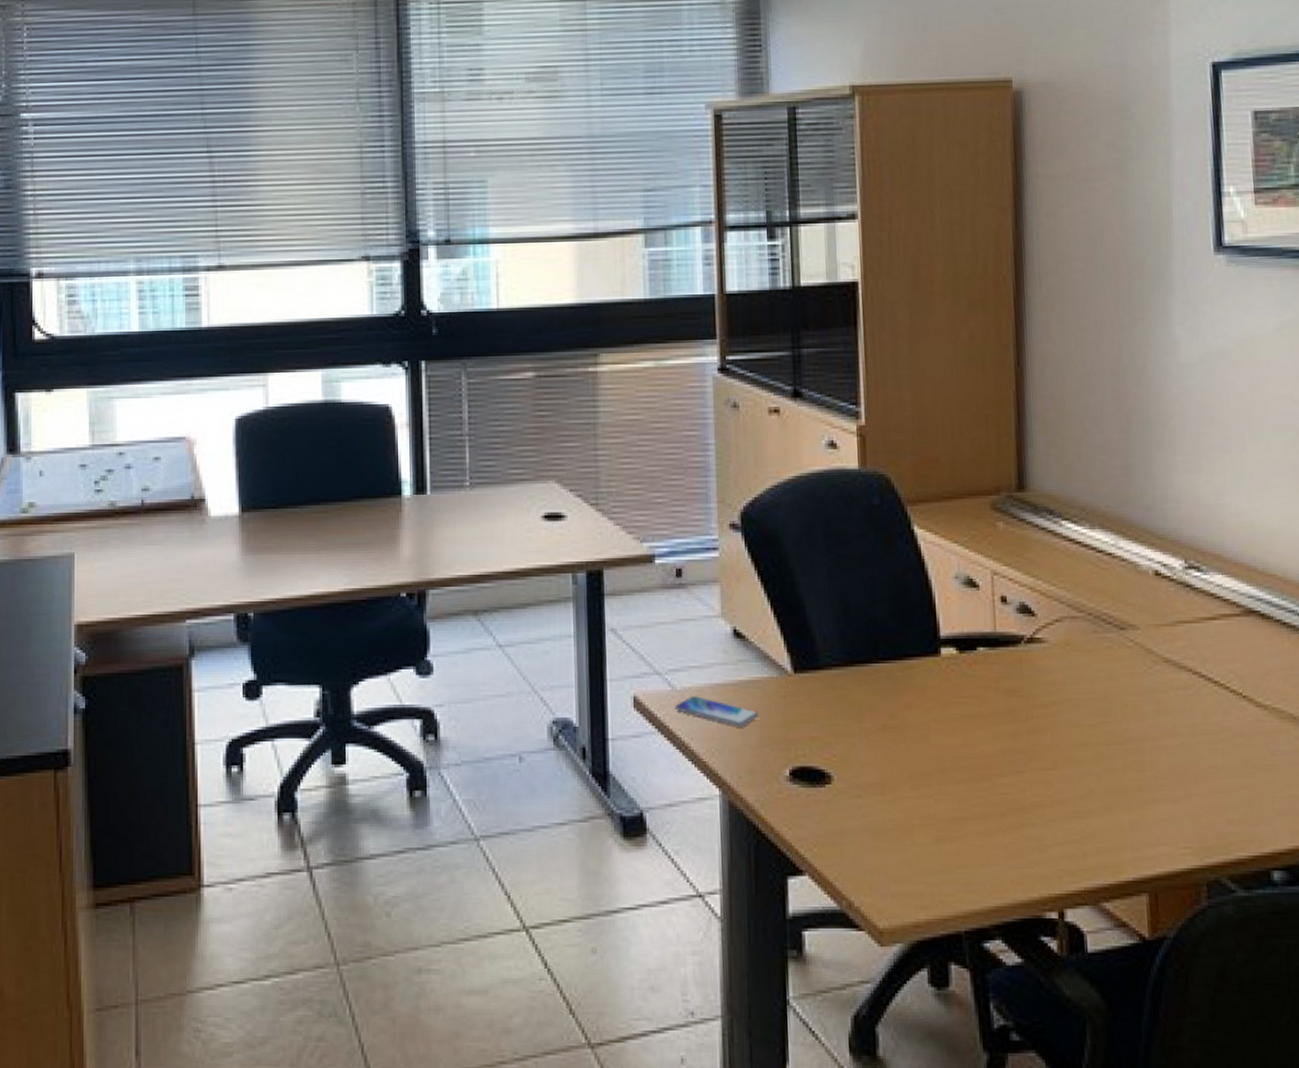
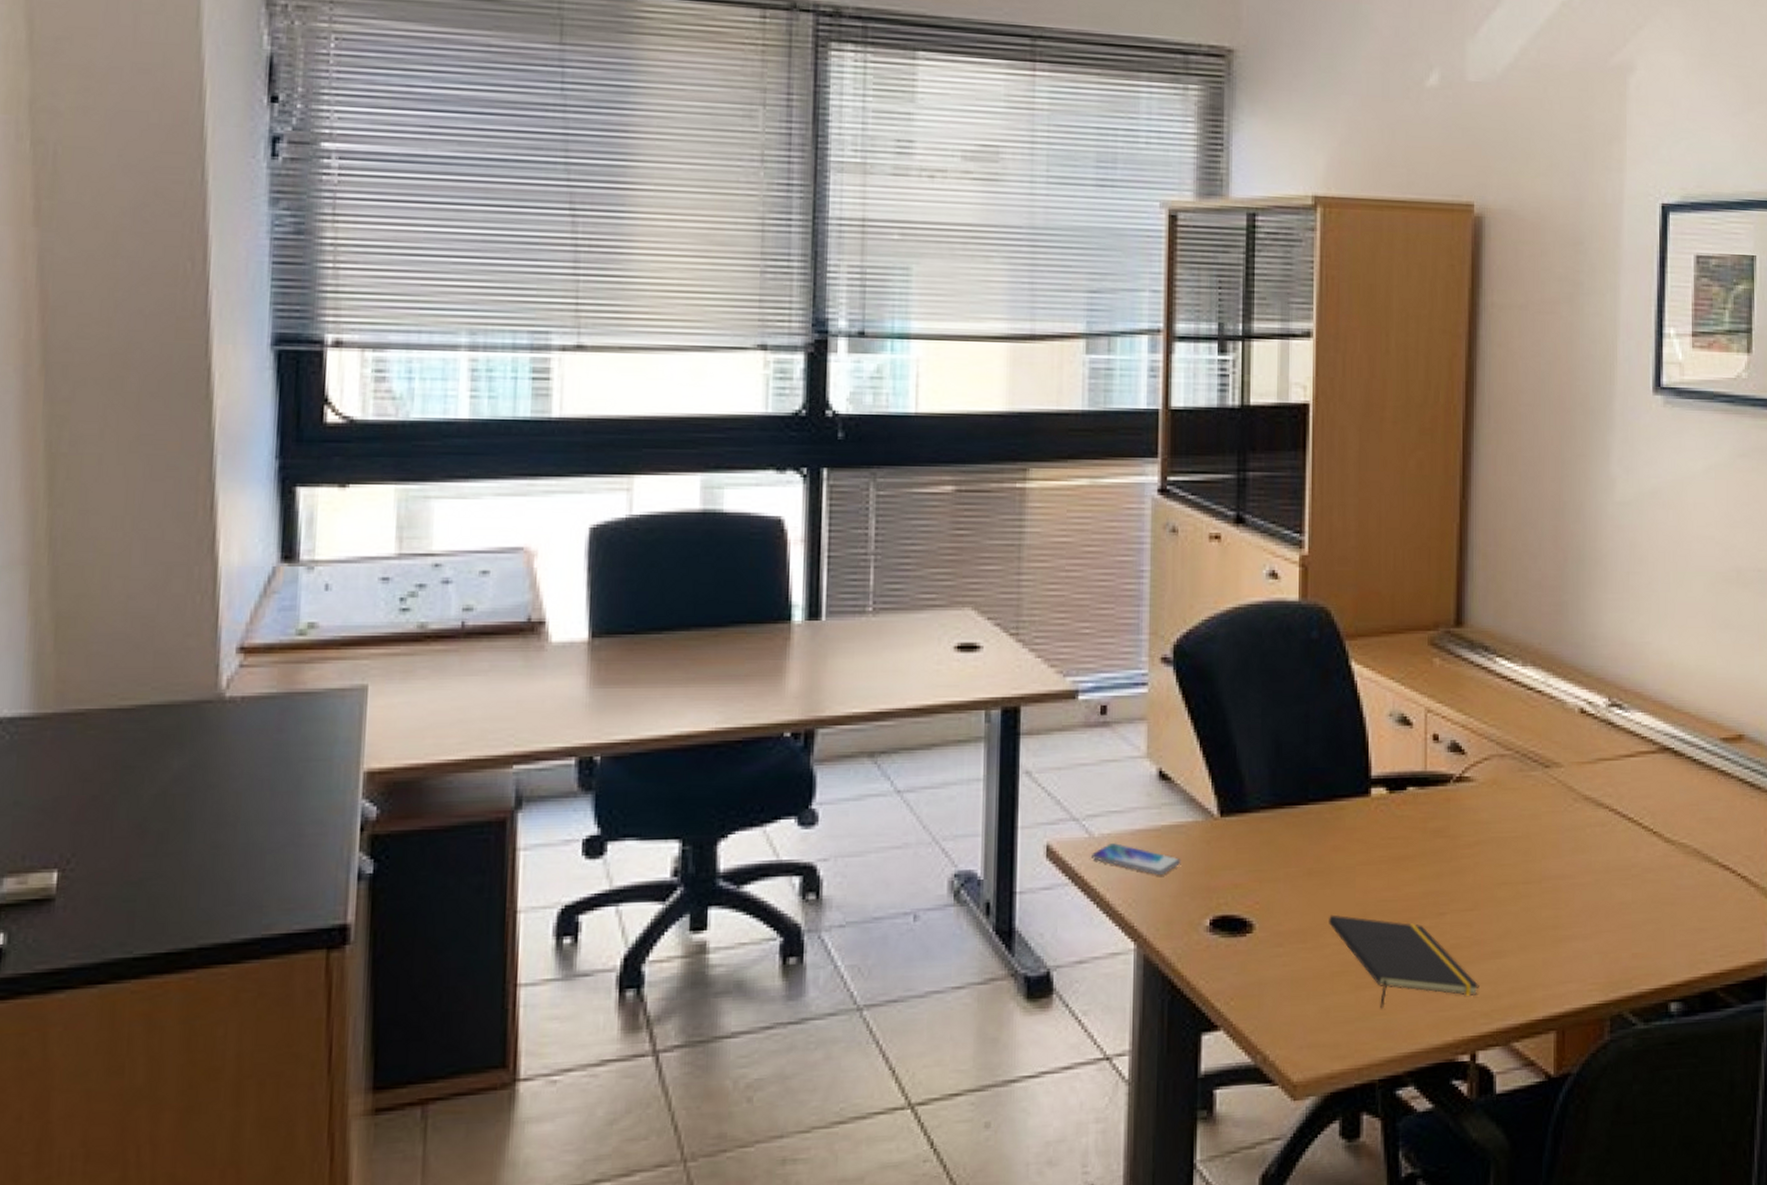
notepad: none [906,769,1064,862] -> present [1329,914,1479,1009]

